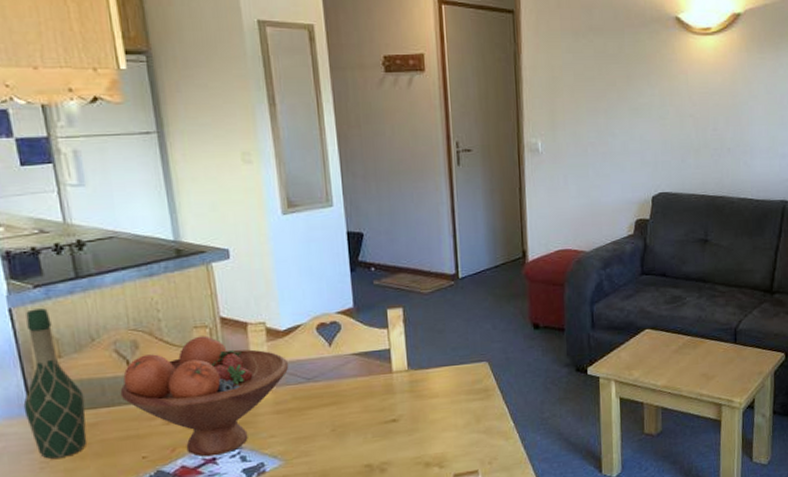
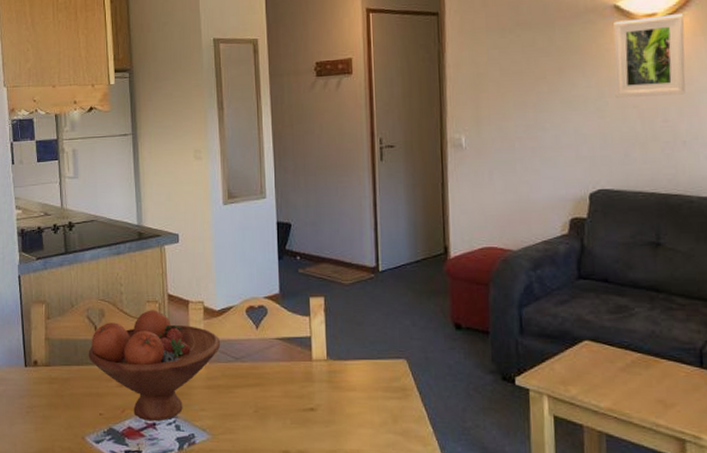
wine bottle: present [23,308,87,459] -> none [20,277,62,405]
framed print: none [674,30,733,107] -> present [613,14,686,98]

